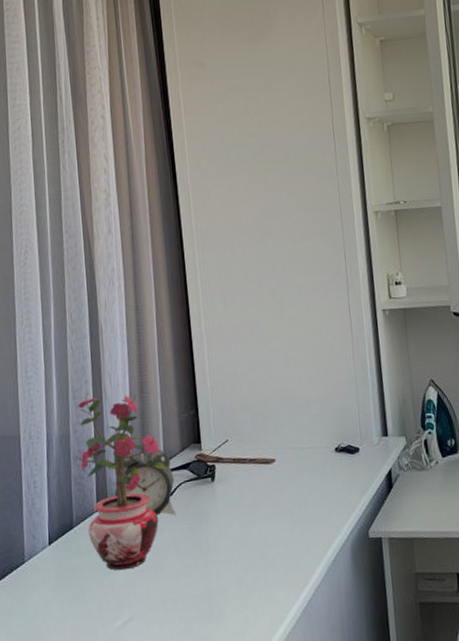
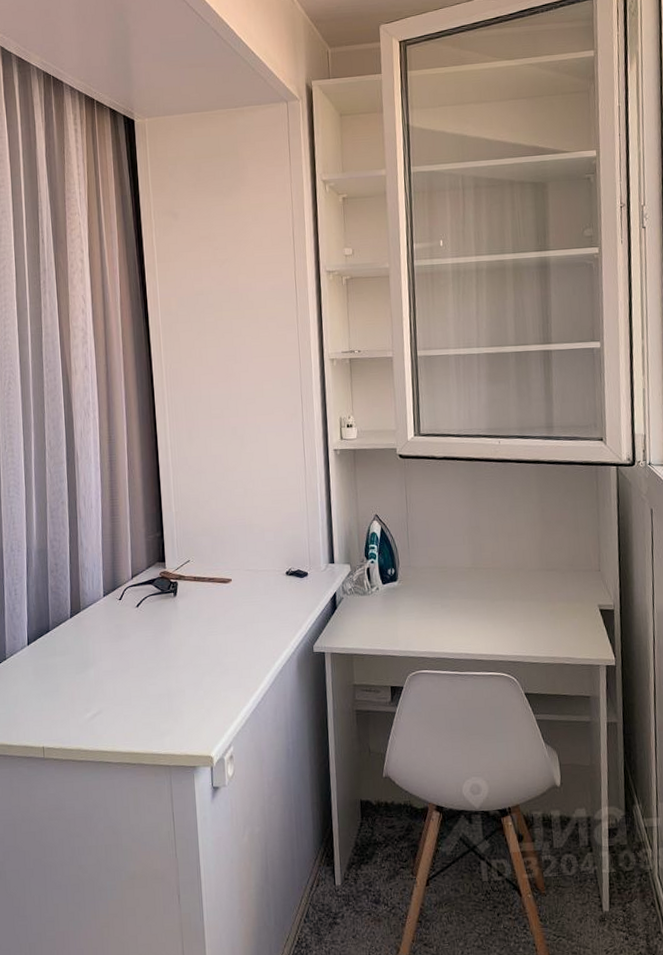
potted plant: present [74,393,168,571] -> none [51,513,135,670]
alarm clock: present [115,449,176,516] -> none [87,566,141,625]

